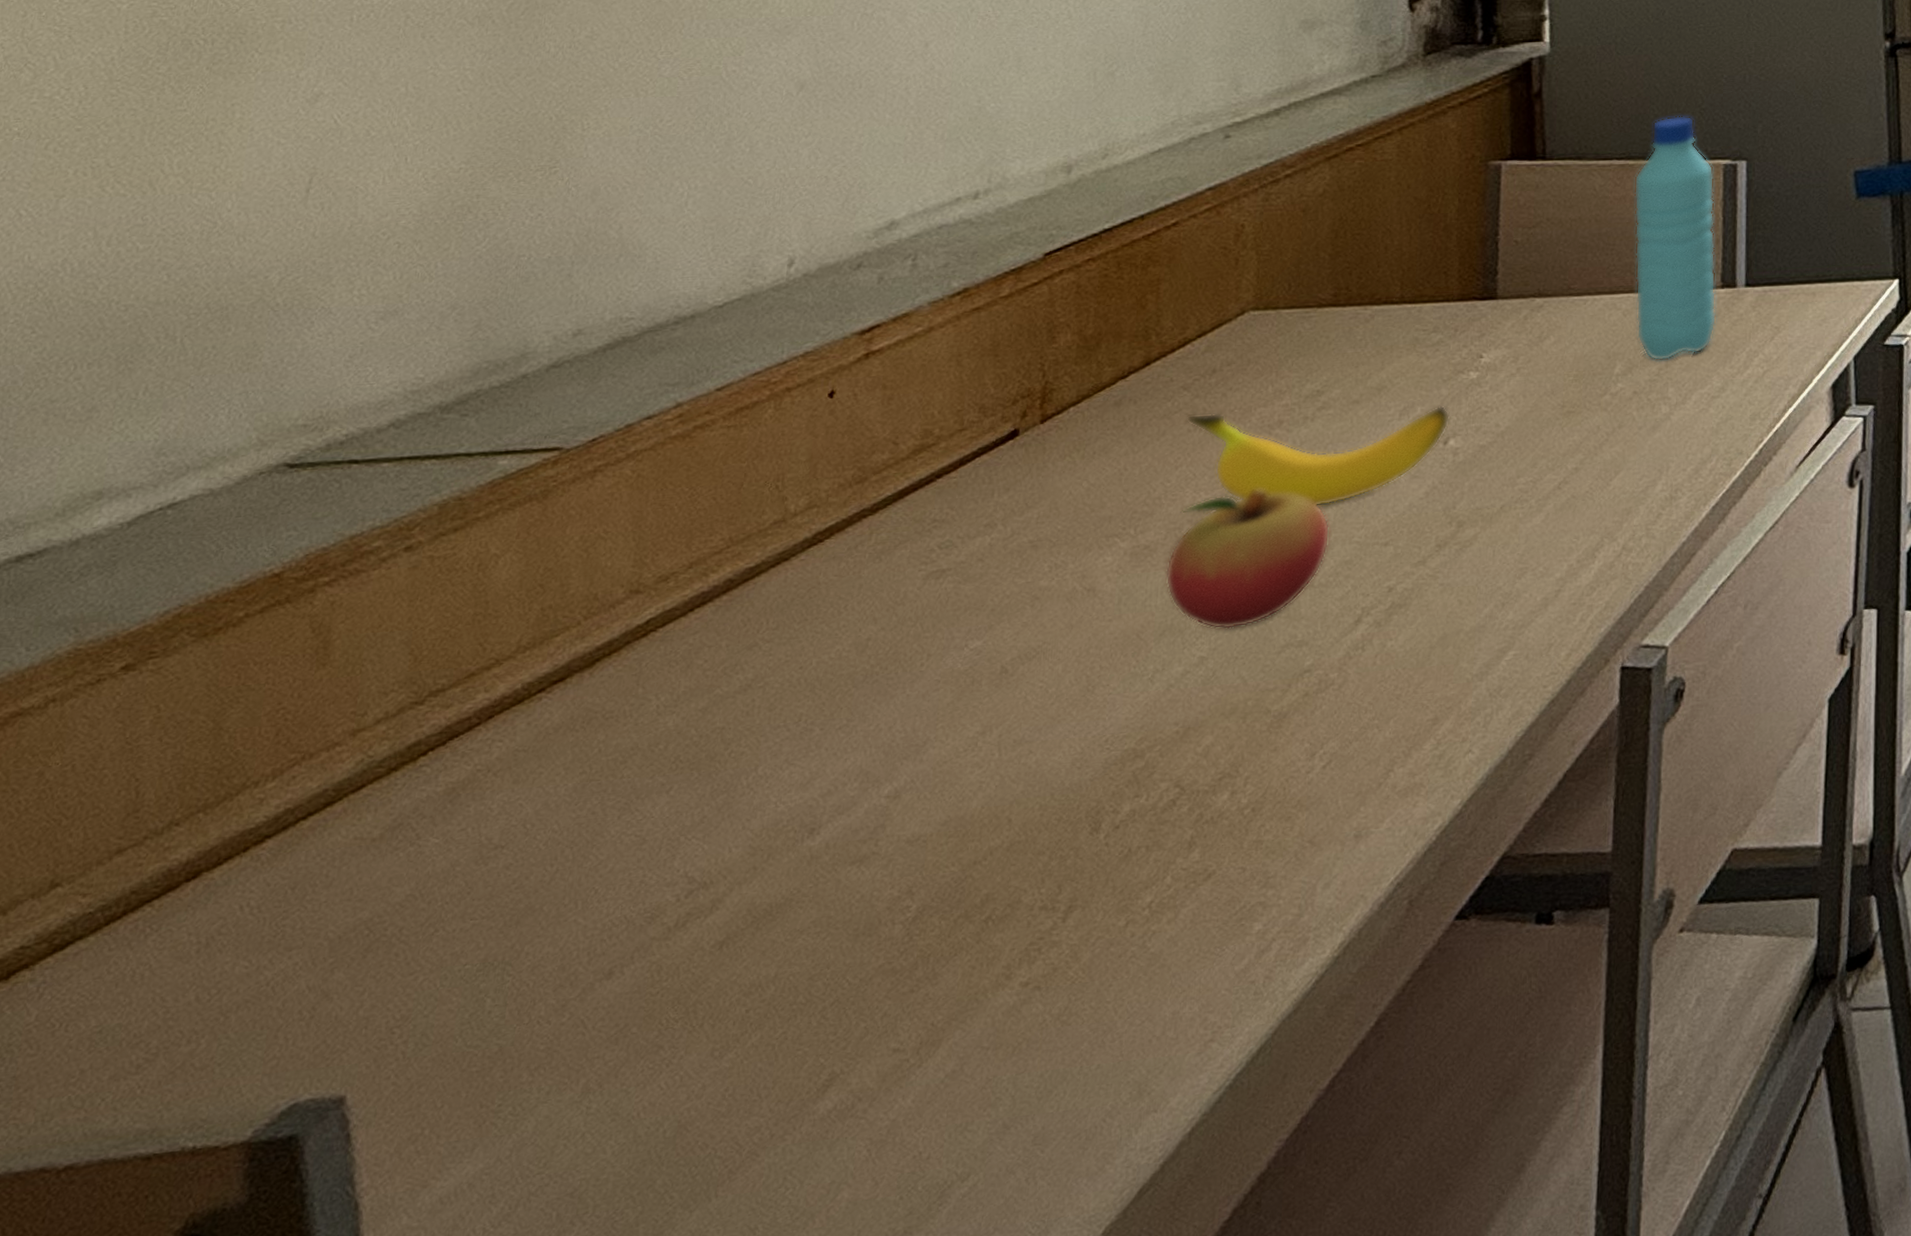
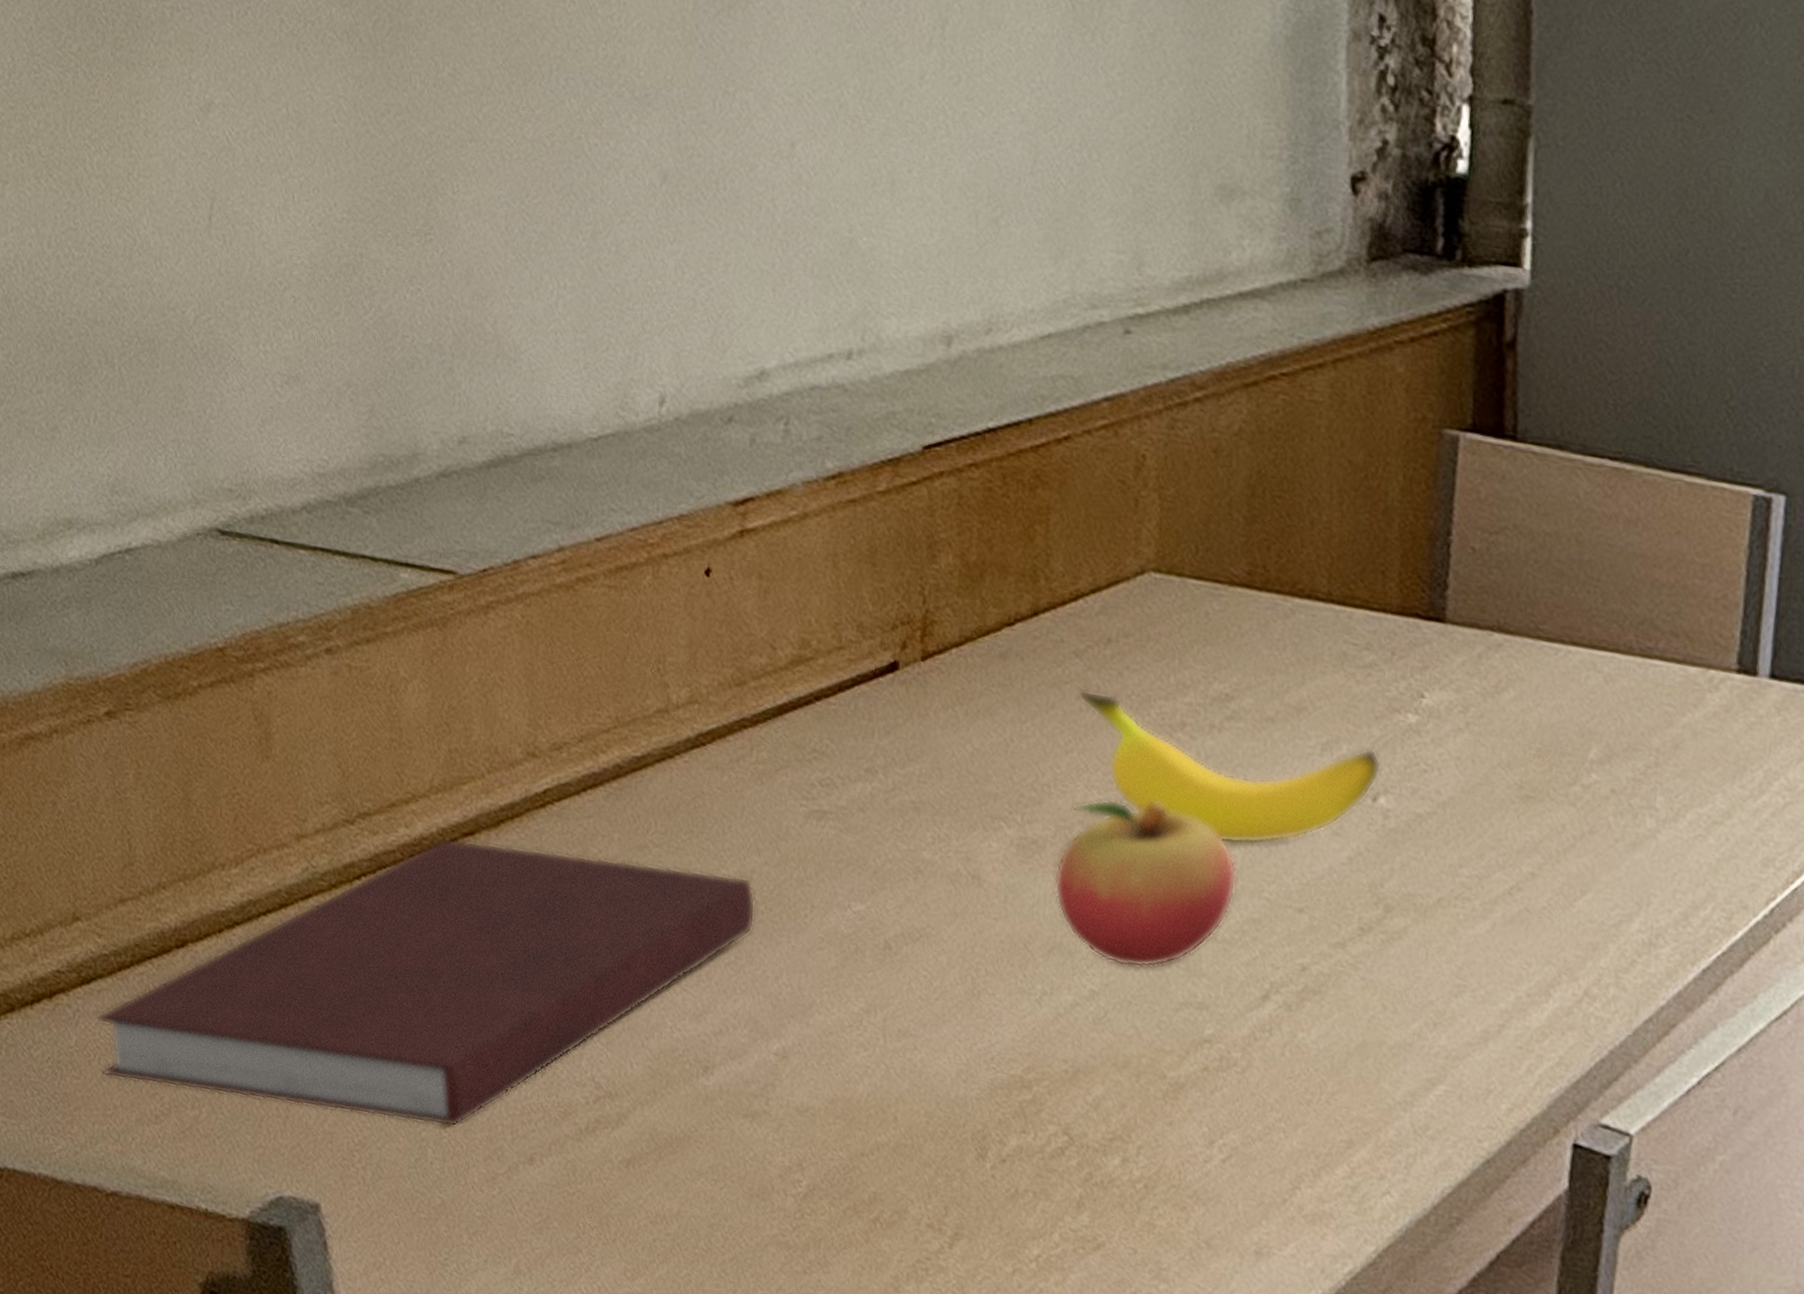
notebook: none [68,646,871,1042] -> present [96,837,756,1127]
water bottle: present [1633,115,1717,361] -> none [1619,409,1740,758]

